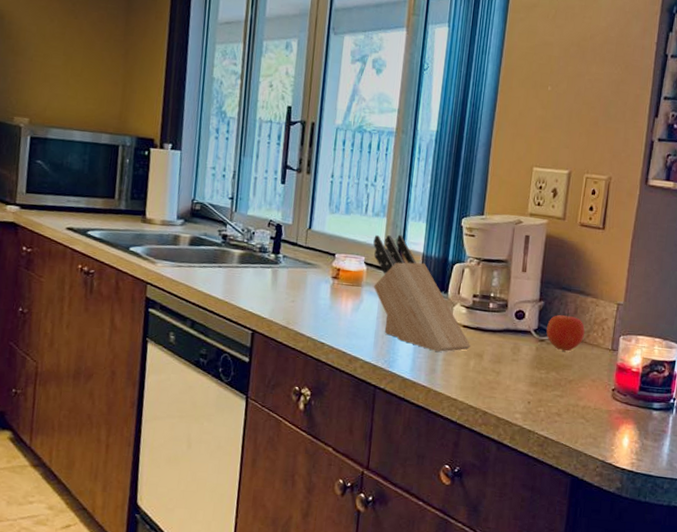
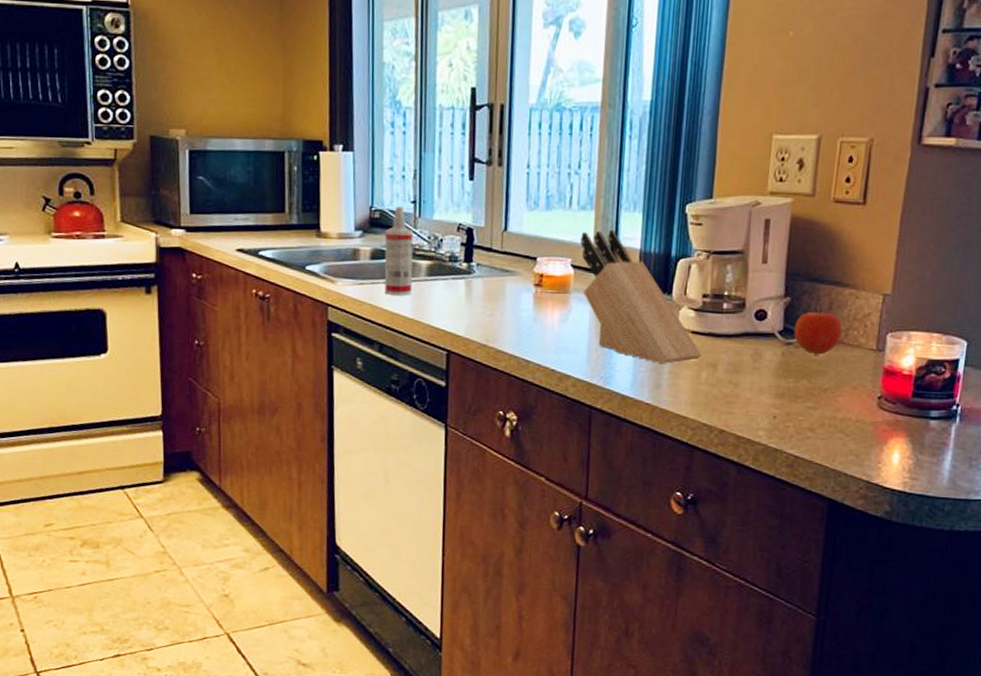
spray bottle: none [199,201,229,280] -> present [384,206,414,296]

